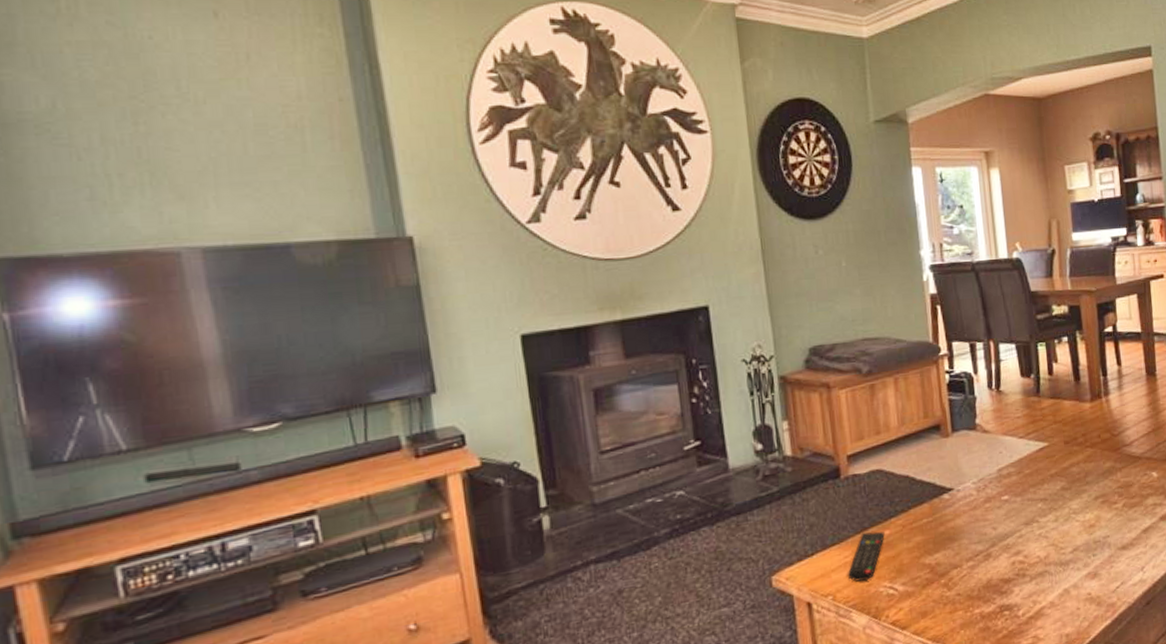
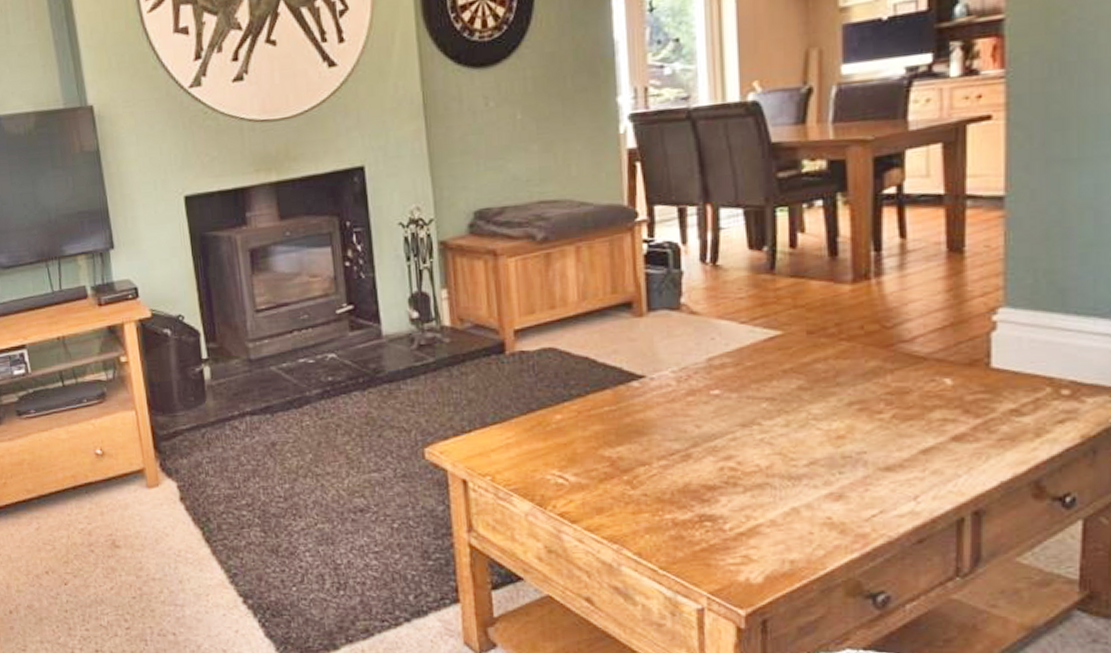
remote control: present [848,531,885,582] -> none [510,414,556,466]

